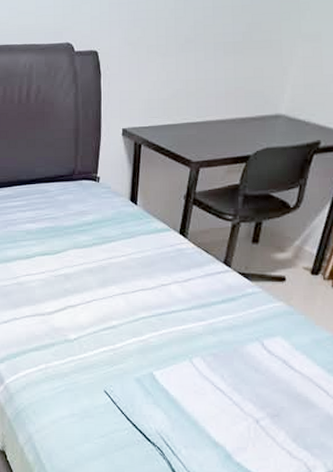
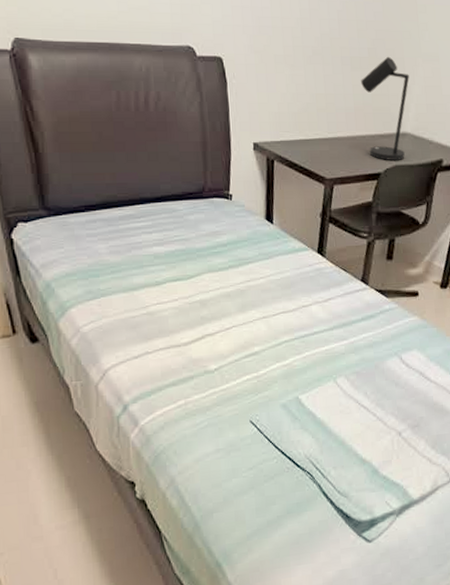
desk lamp: none [234,39,286,143] -> present [361,56,409,160]

